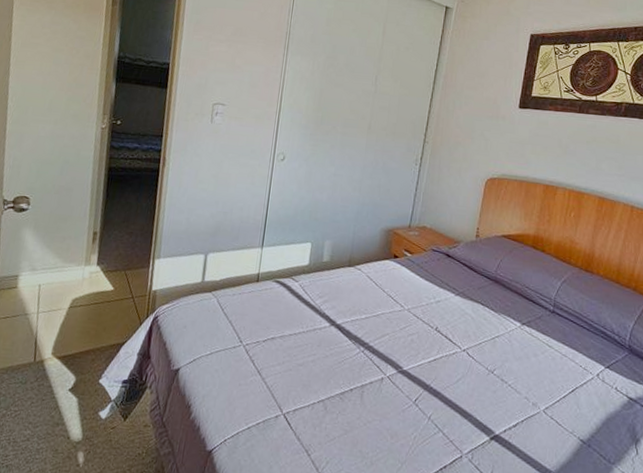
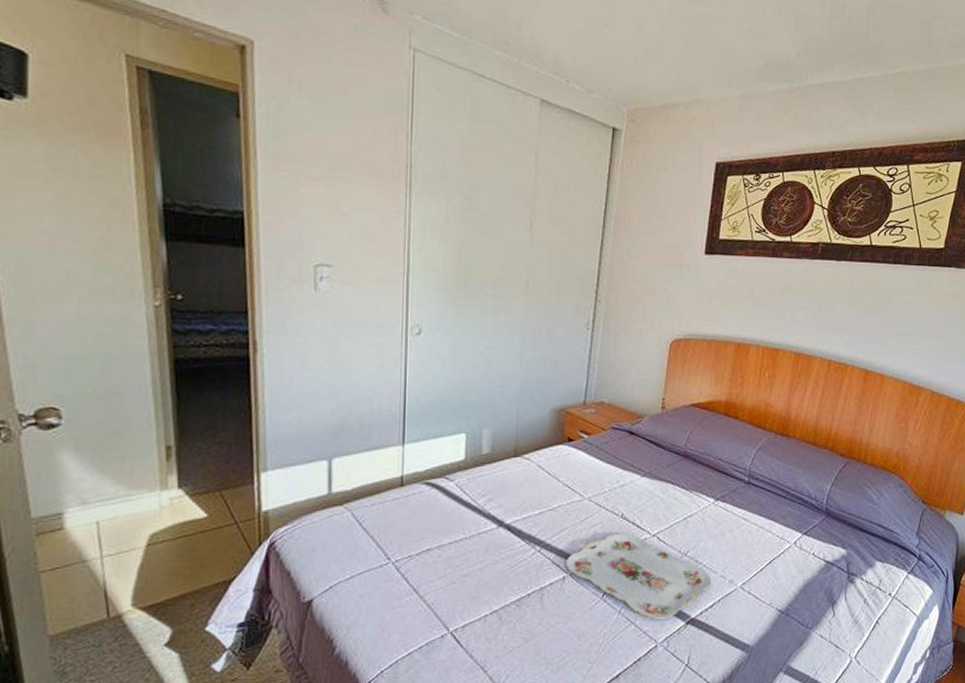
serving tray: none [384,344,516,432] -> present [565,533,712,619]

